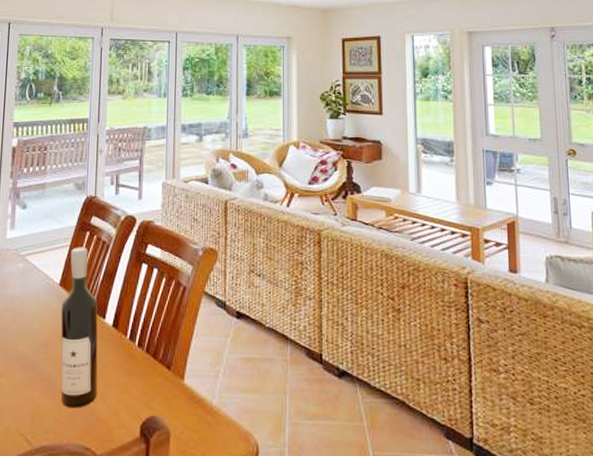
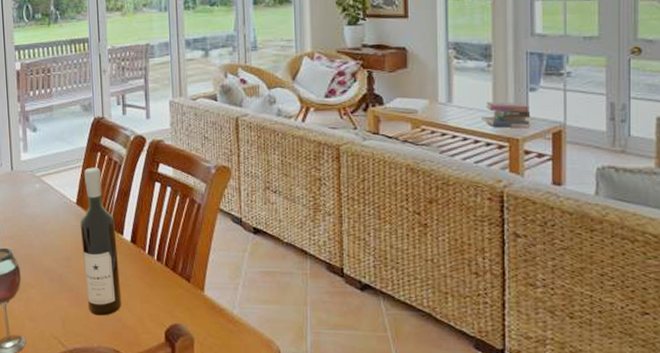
books: none [447,194,489,219] -> present [481,102,531,129]

